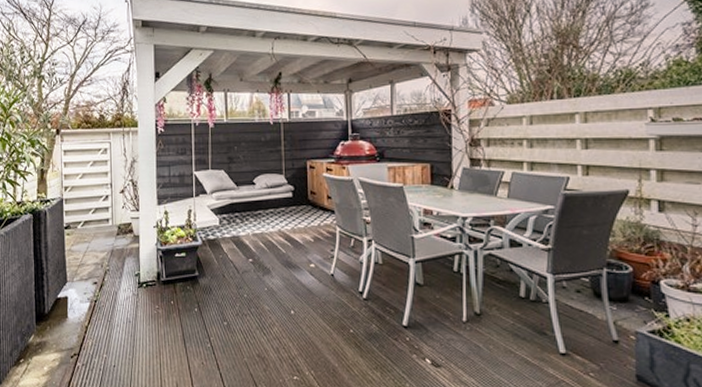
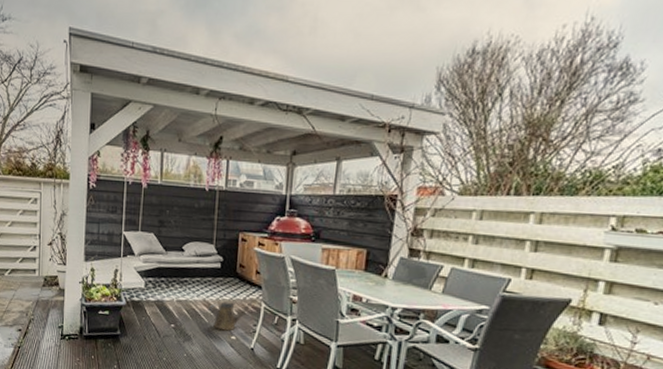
watering can: none [285,224,331,259] -> present [209,299,256,331]

